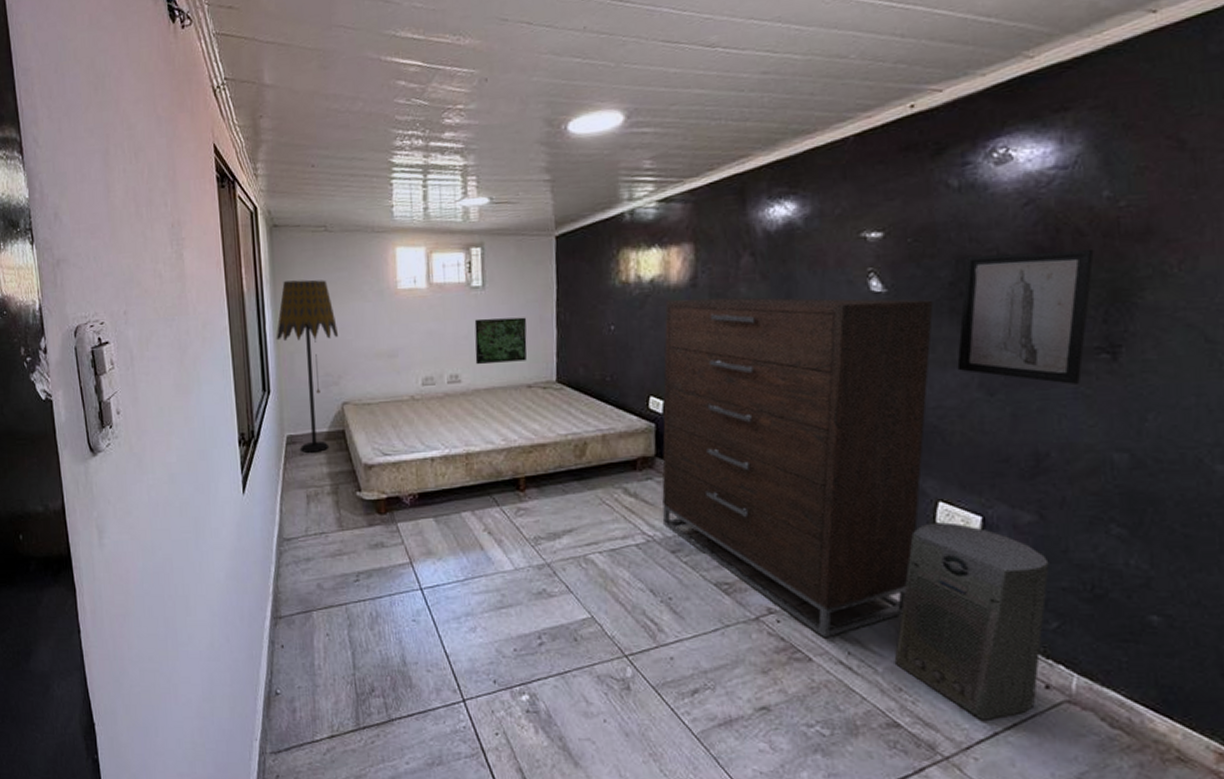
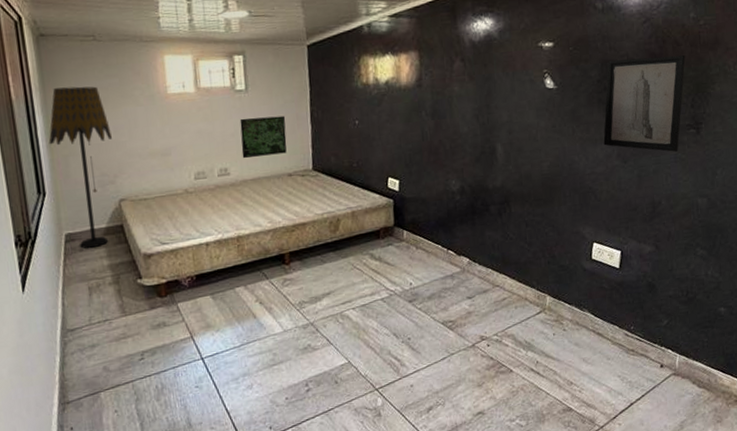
dresser: present [662,297,934,638] -> none [398,93,588,353]
air purifier: present [894,522,1050,720] -> none [567,257,662,396]

